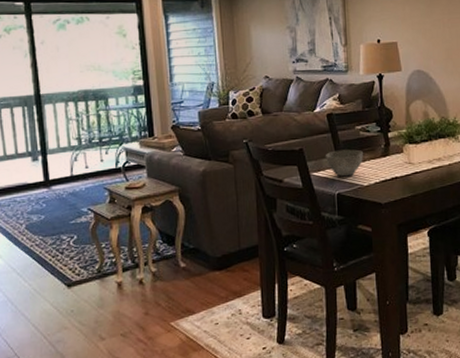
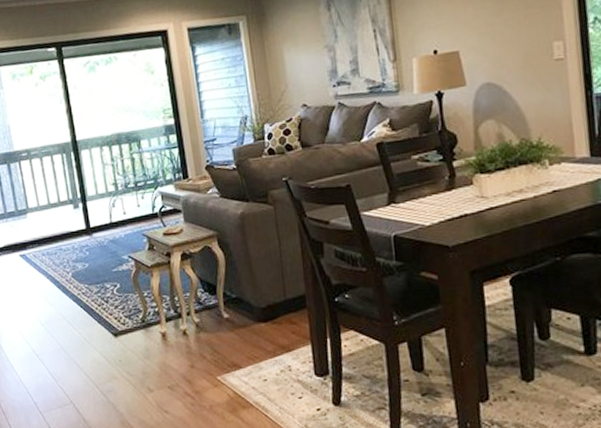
bowl: present [325,149,363,177] -> none [376,183,423,216]

